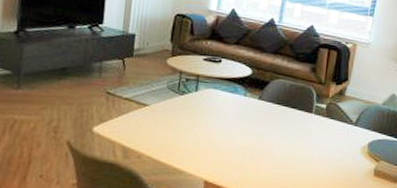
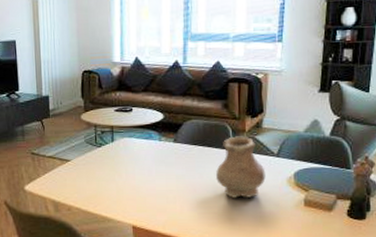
vase: none [294,100,343,163] -> present [215,136,266,198]

